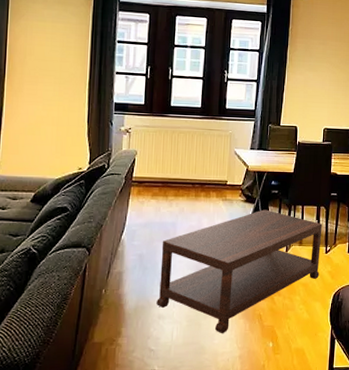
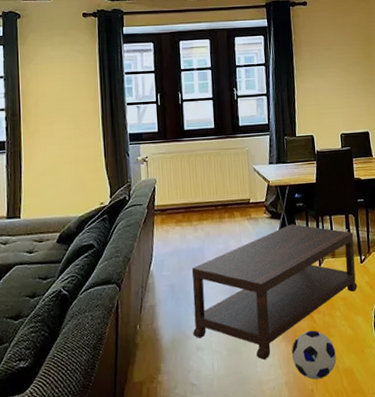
soccer ball: none [248,311,290,356] -> present [291,330,336,380]

